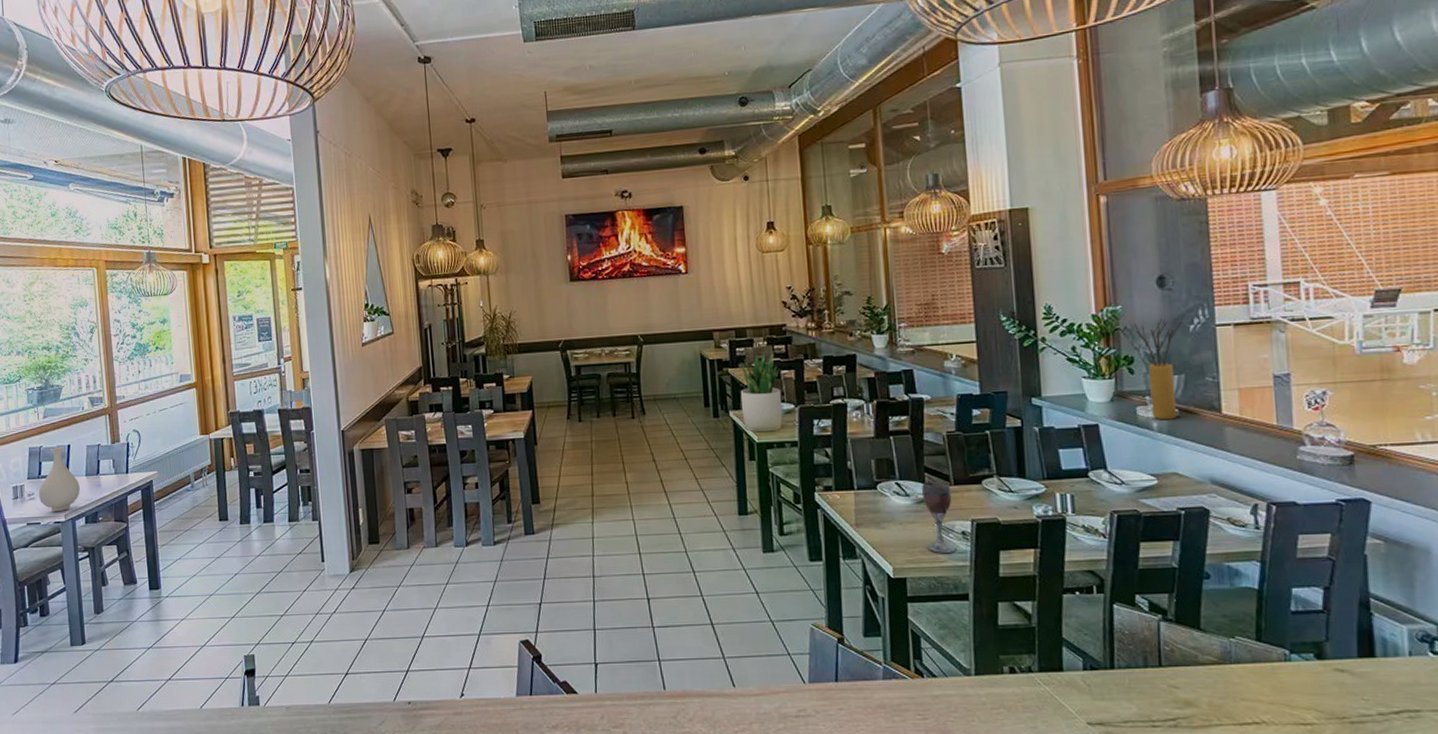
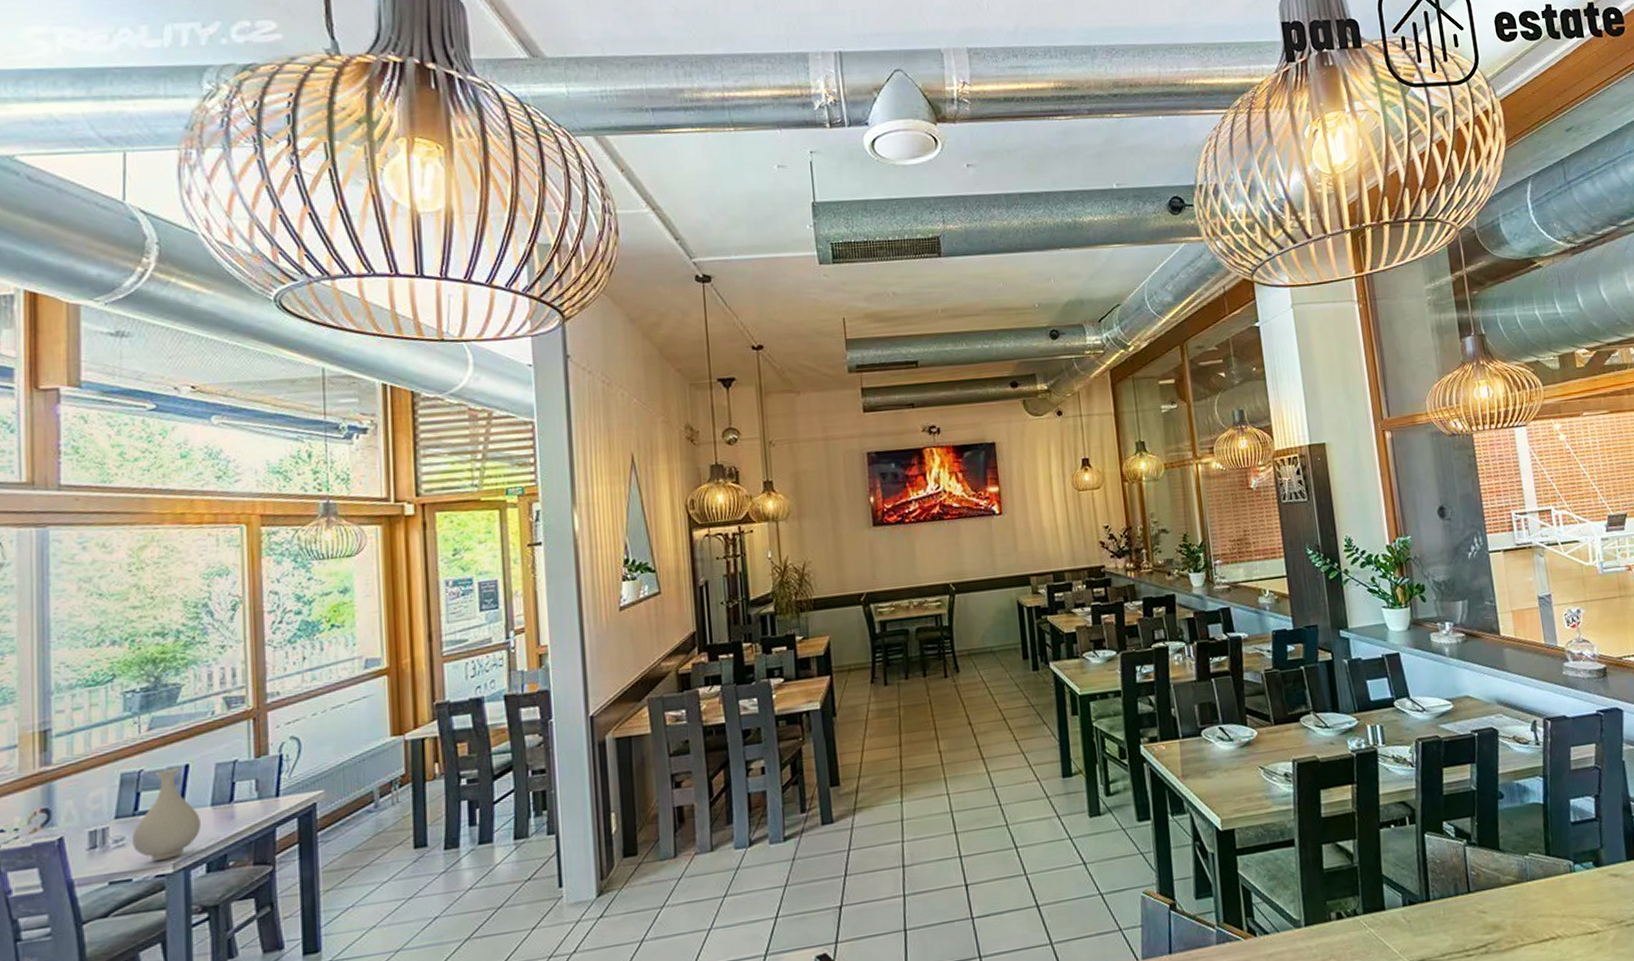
planter: present [740,351,783,433] -> none [1059,595,1105,684]
cup: present [921,480,956,553] -> none [1244,722,1280,799]
vase: present [1134,314,1186,420] -> none [1423,543,1465,646]

